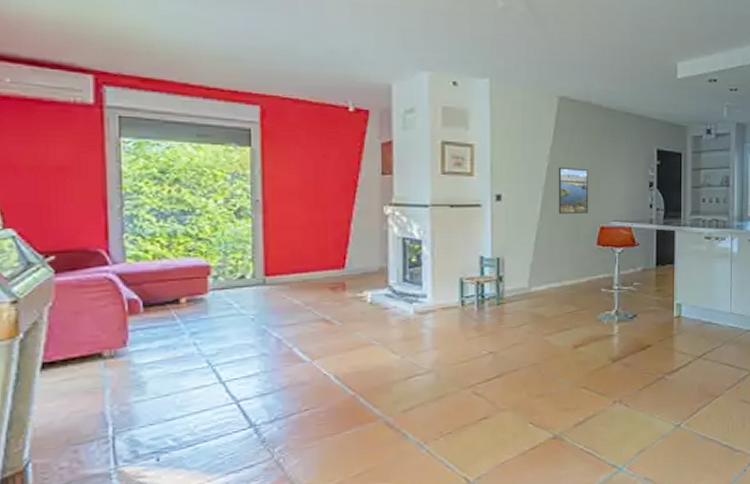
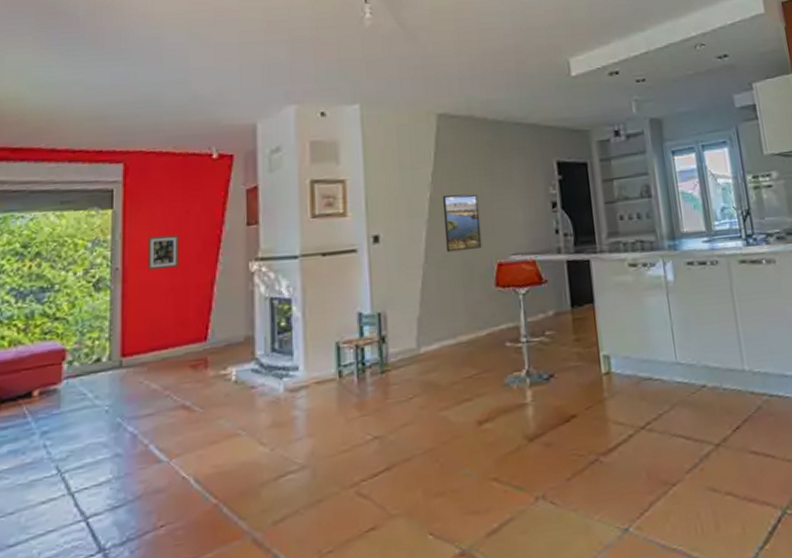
picture frame: none [287,175,317,205] -> present [148,234,179,271]

